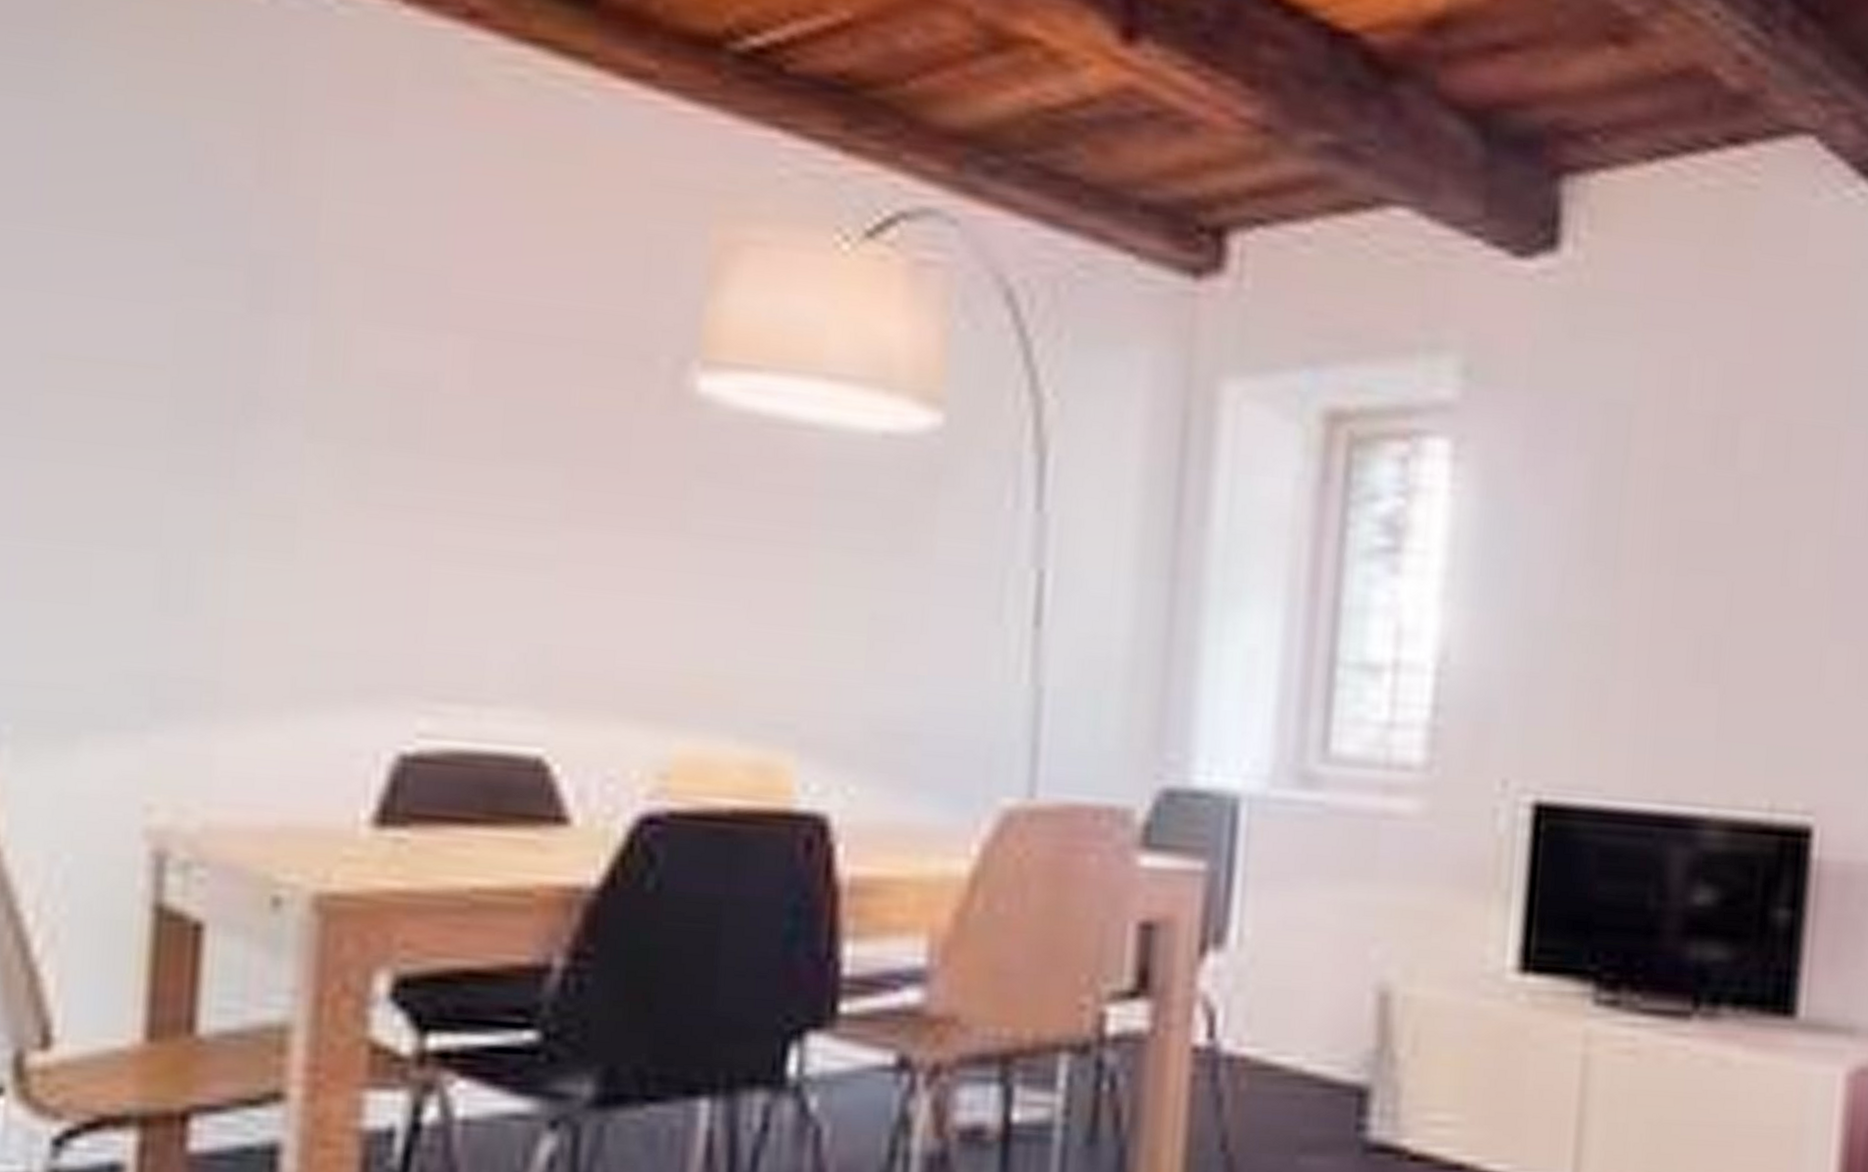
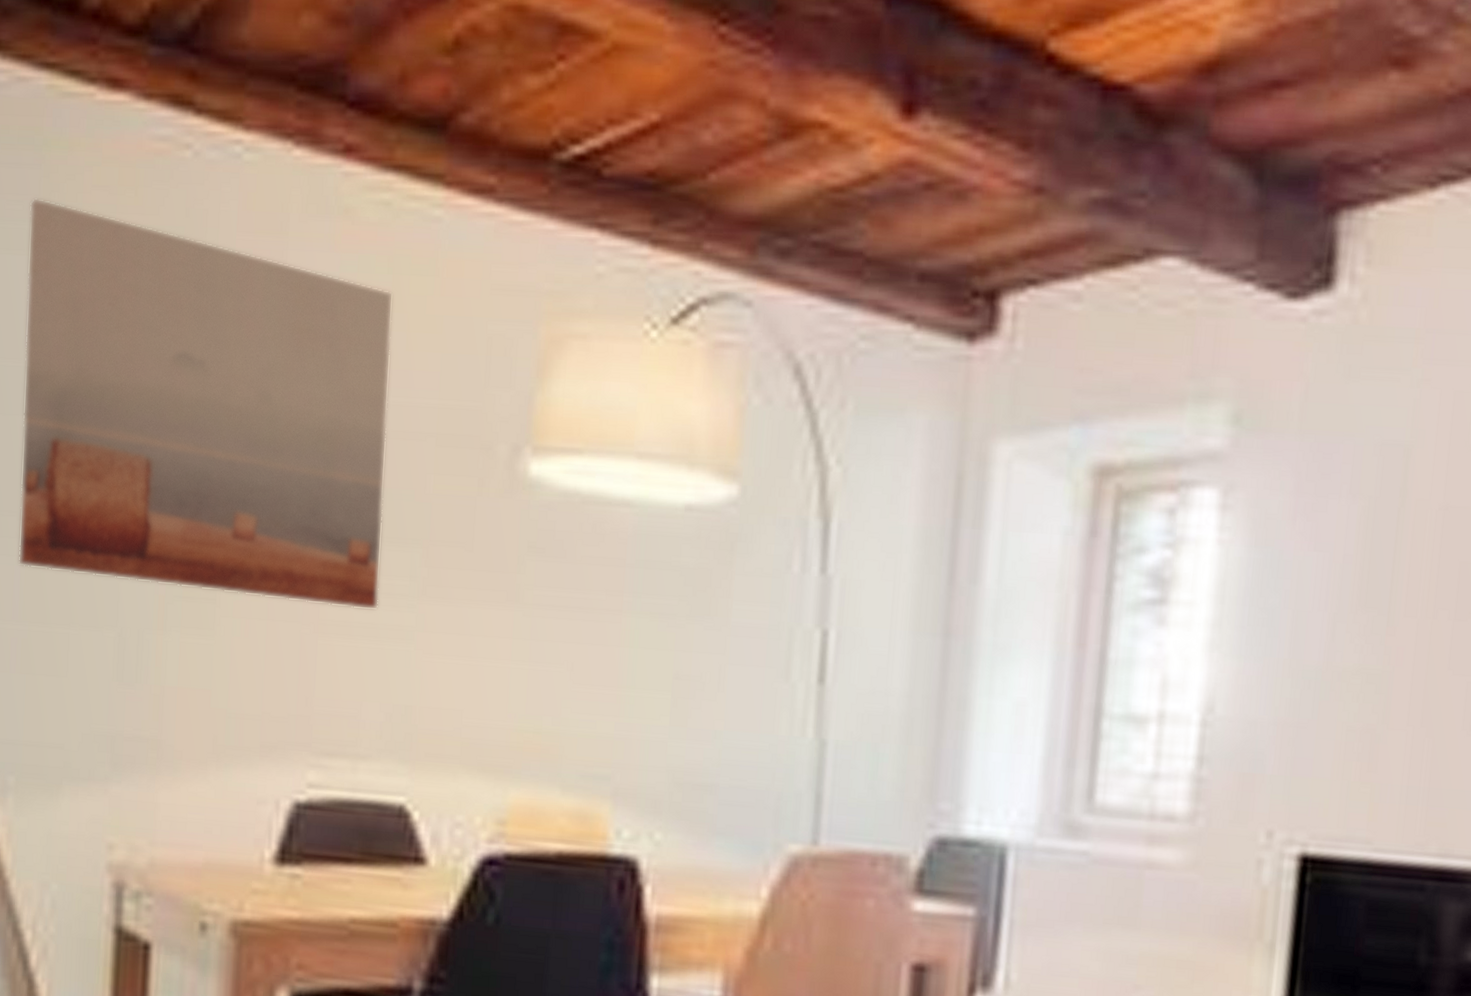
wall art: none [19,33,530,536] -> present [18,198,394,610]

